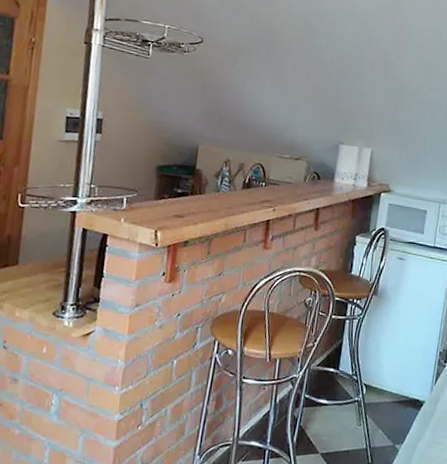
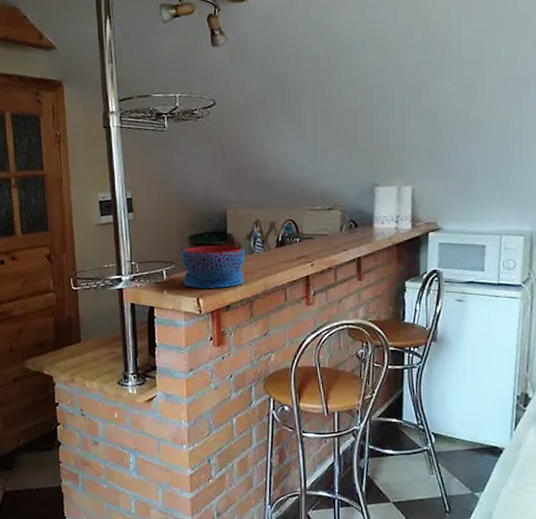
bowl: none [144,177,211,223] -> present [182,245,244,288]

